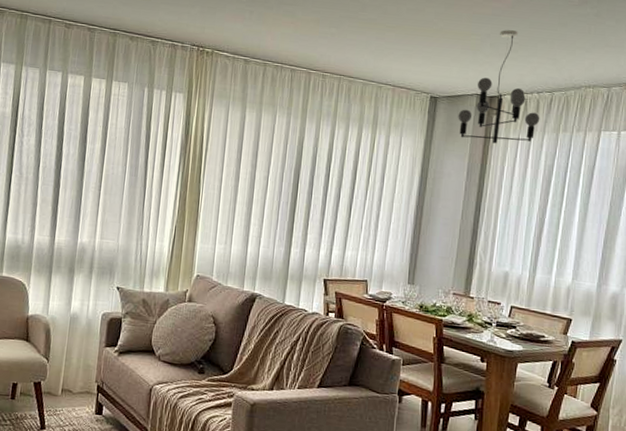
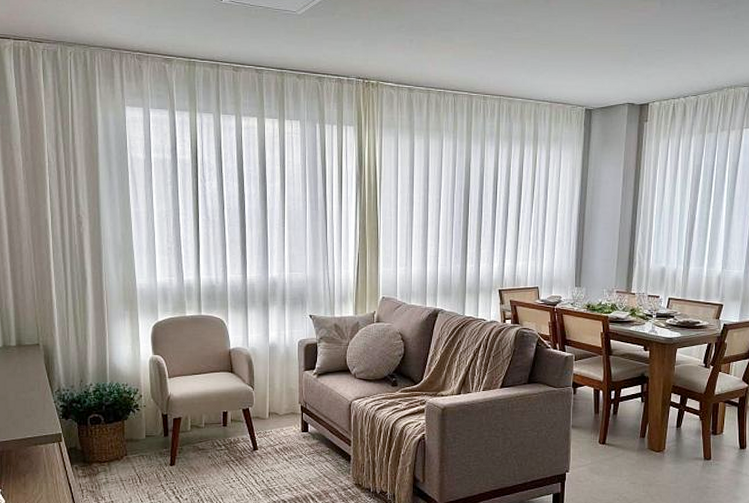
chandelier: present [458,30,540,144] -> none [612,38,687,149]

